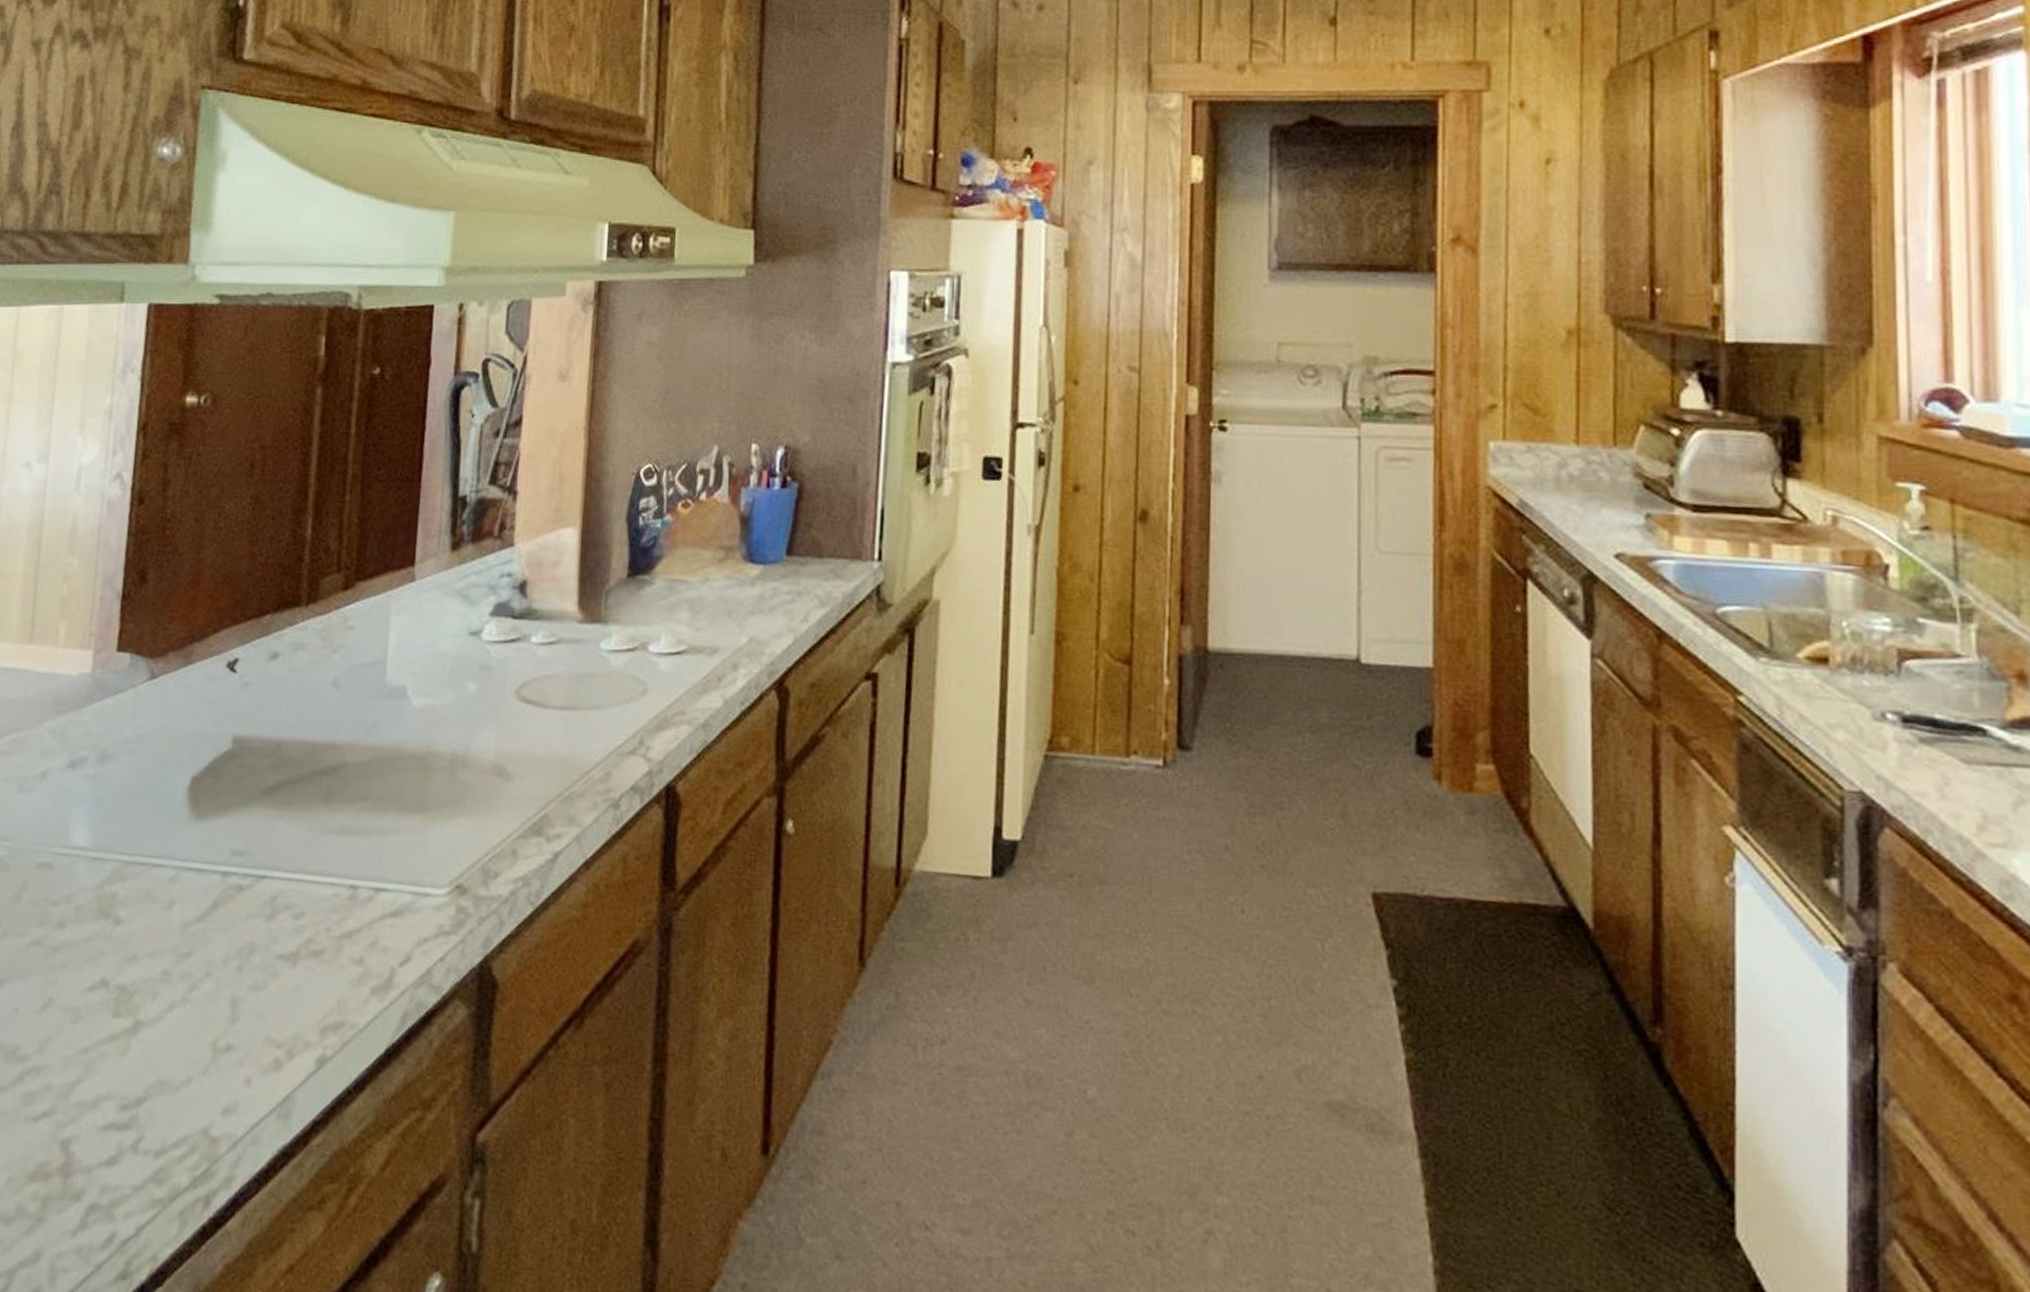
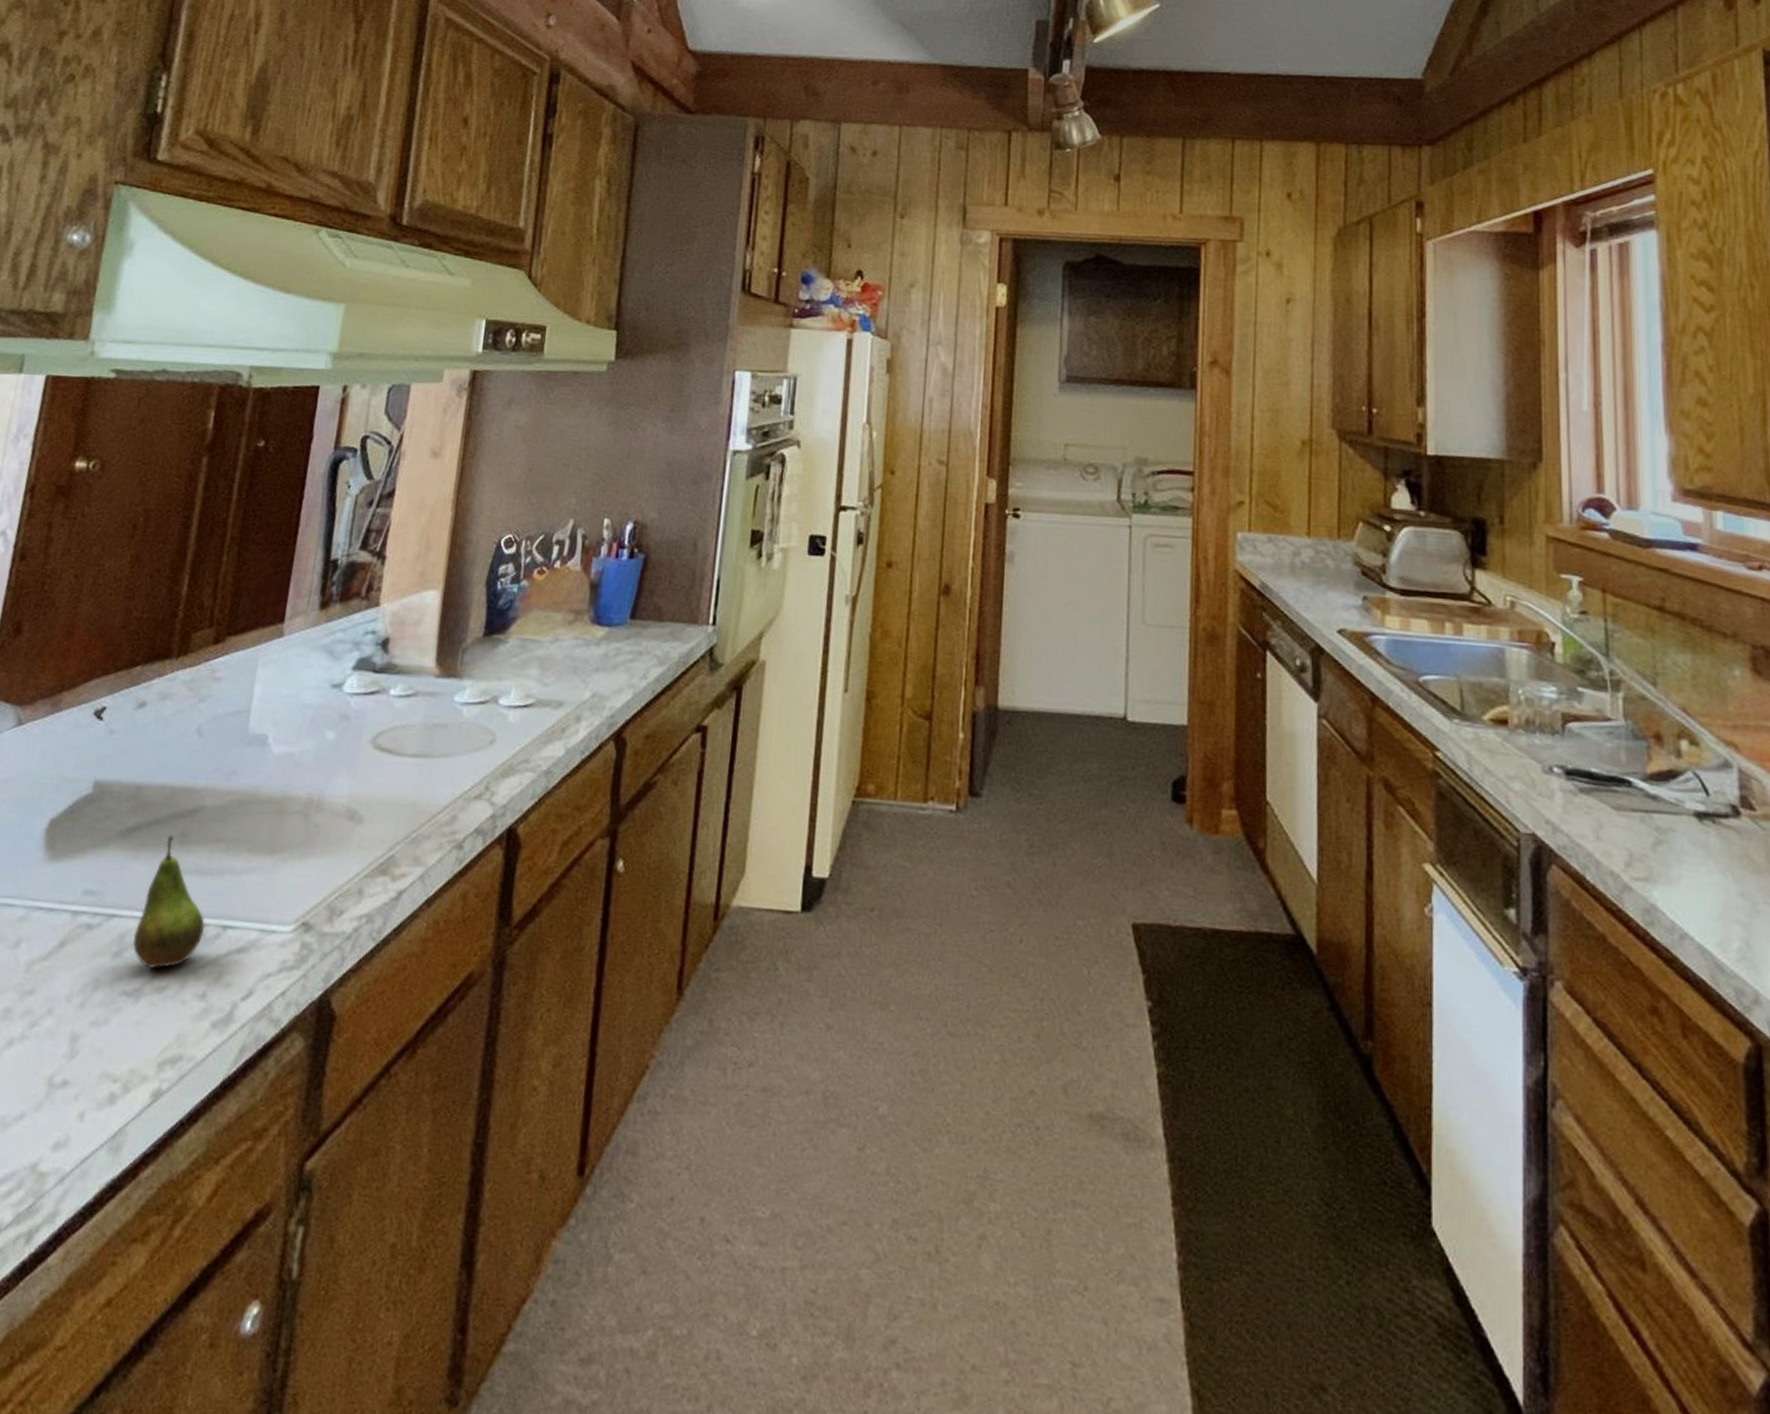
fruit: none [285,793,356,932] -> present [133,835,205,969]

